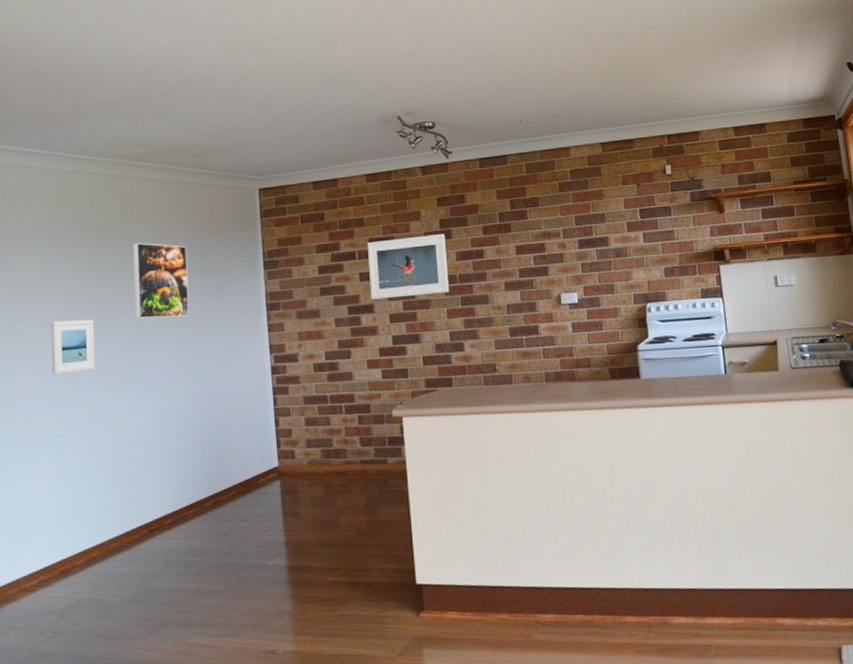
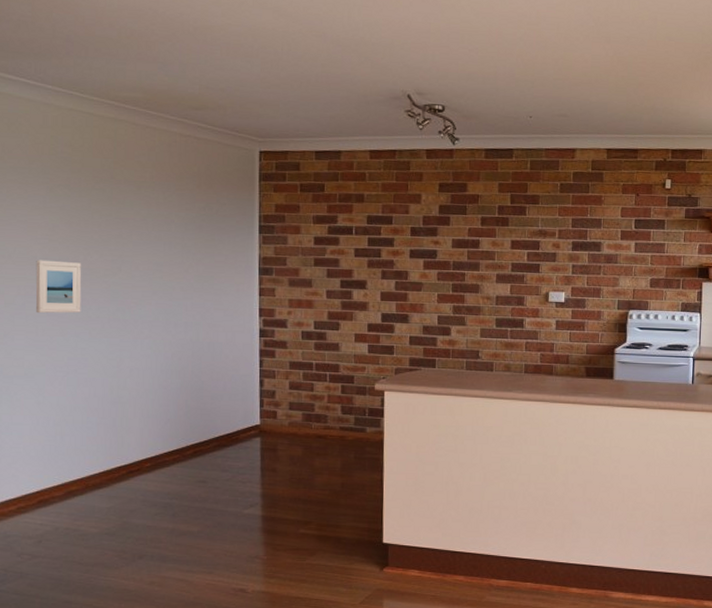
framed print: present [134,242,189,319] -> none [124,190,182,271]
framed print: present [368,234,449,300] -> none [364,218,443,278]

